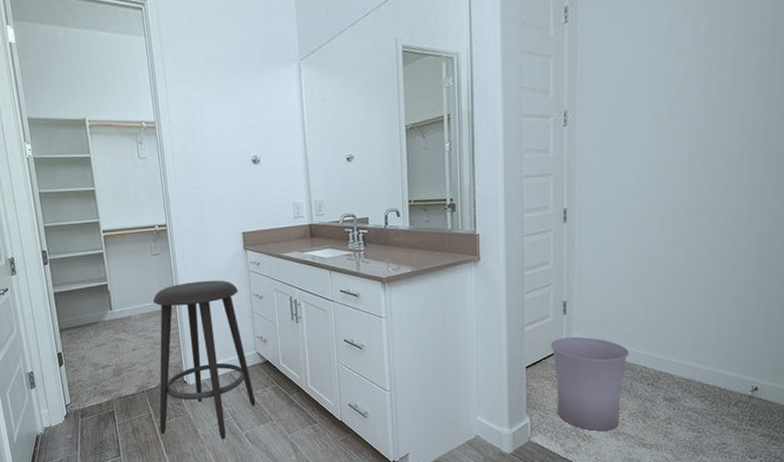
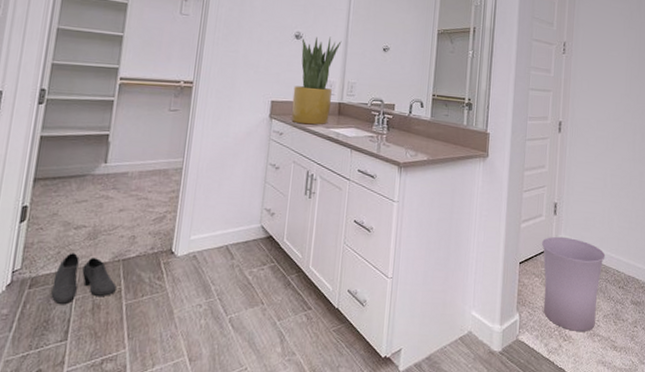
shoe: none [97,388,147,430] -> present [51,253,117,305]
stool: present [152,280,256,440] -> none [126,143,255,324]
planter: none [261,155,302,252] -> present [291,36,342,125]

